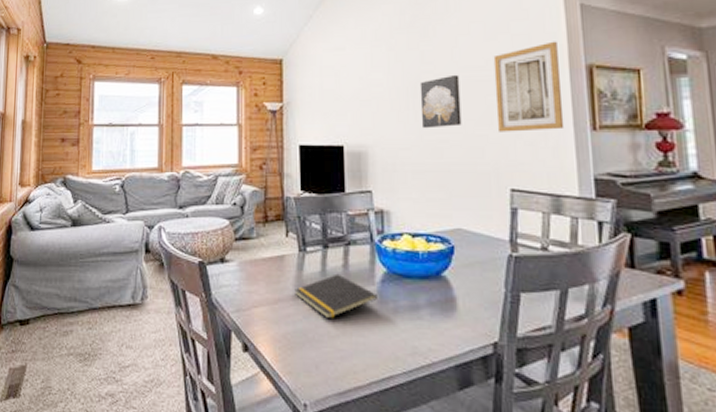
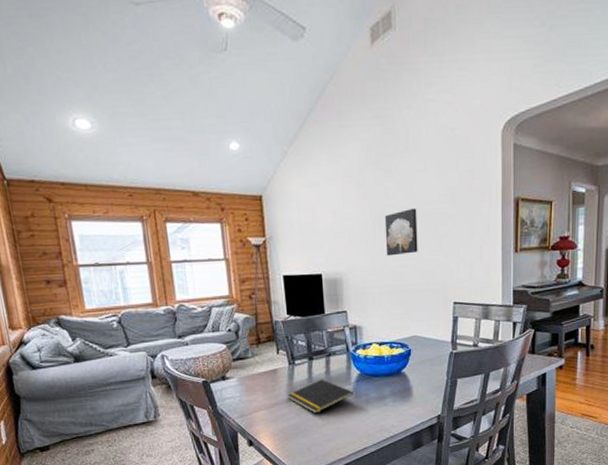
wall art: present [493,41,565,132] -> none [444,177,495,257]

